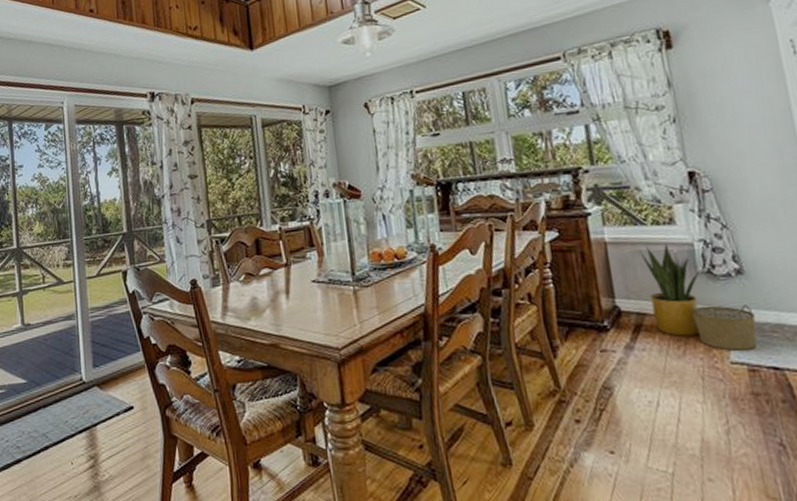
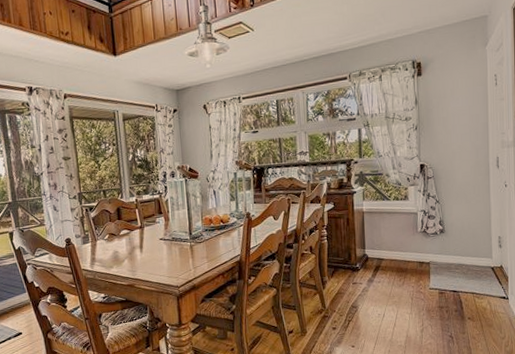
planter: present [639,243,701,336] -> none [384,212,420,273]
basket: present [691,305,757,351] -> none [411,252,447,281]

